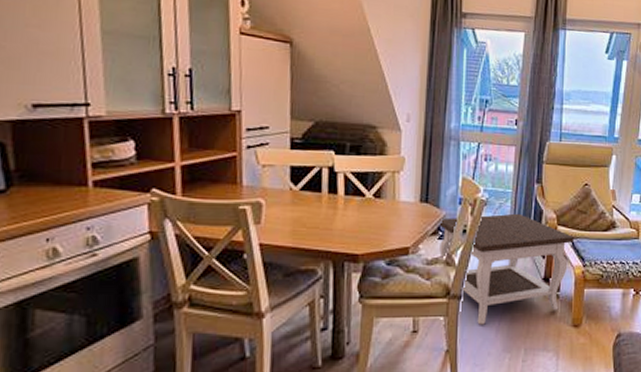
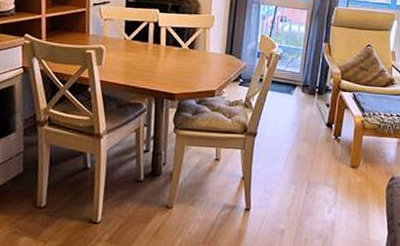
side table: present [437,213,574,325] -> none [239,67,355,159]

